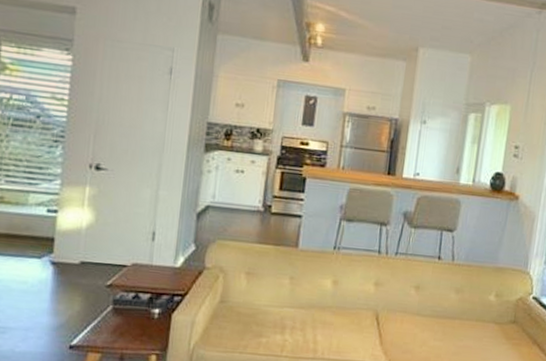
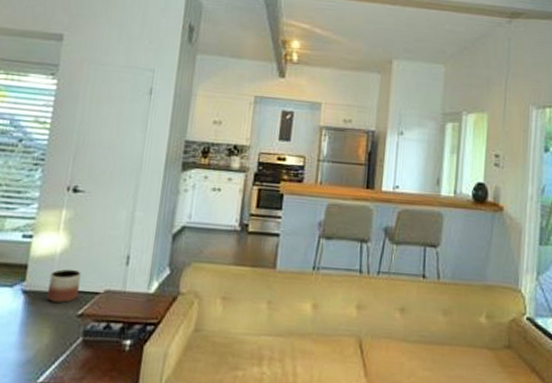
planter: none [76,243,108,274] -> present [47,269,81,303]

